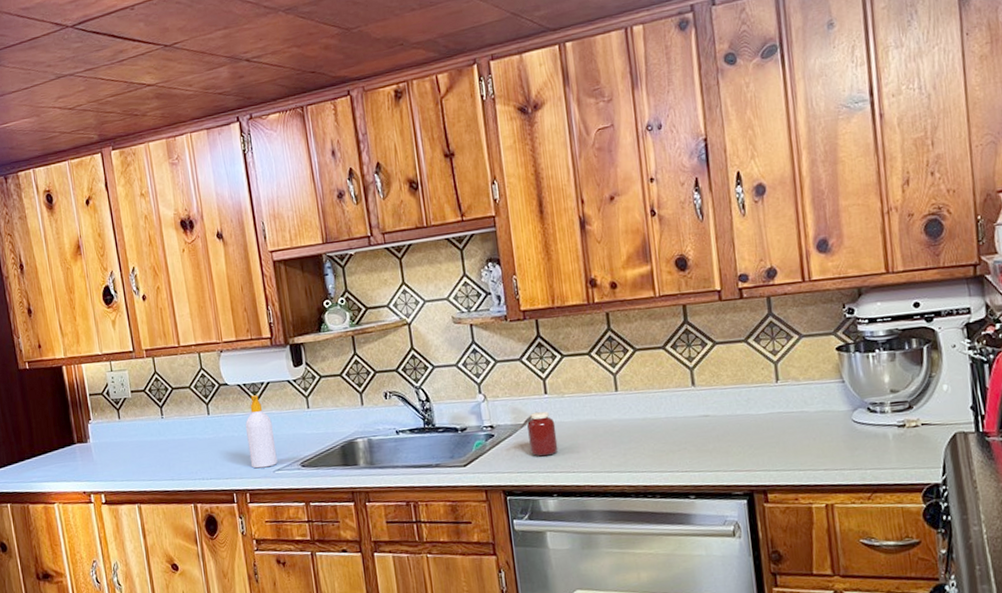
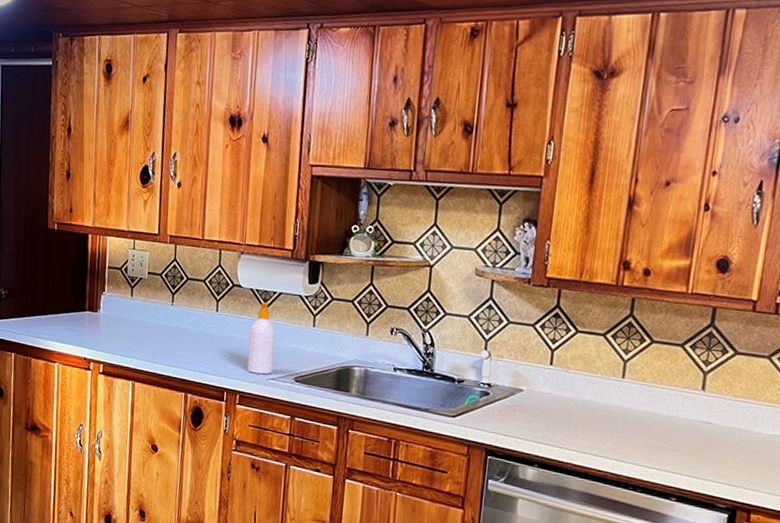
jar: present [516,411,558,457] -> none [513,380,554,426]

